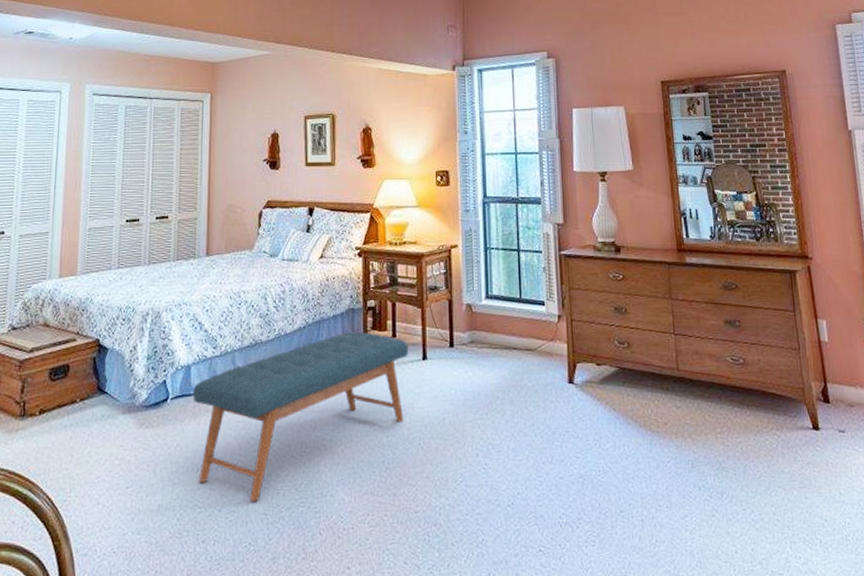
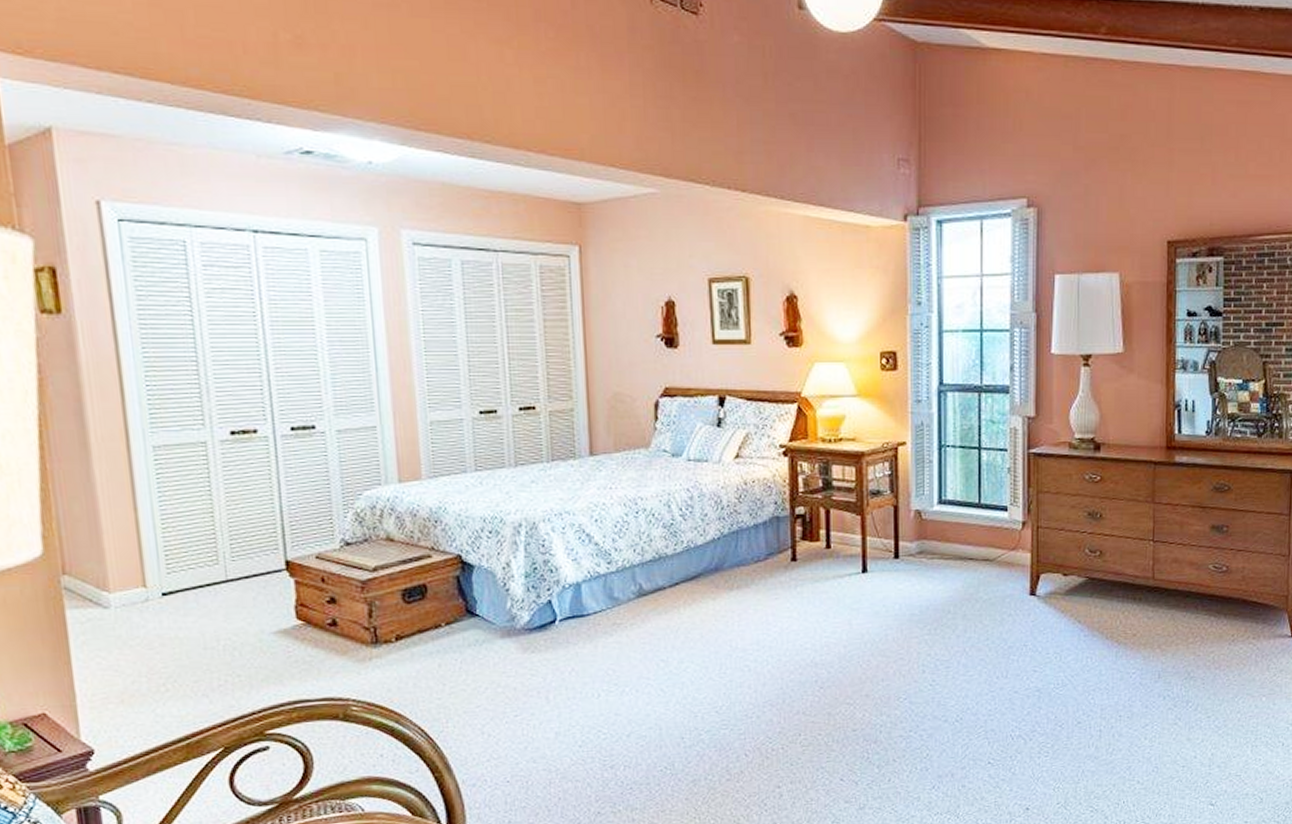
bench: present [192,332,408,502] -> none [585,543,845,726]

